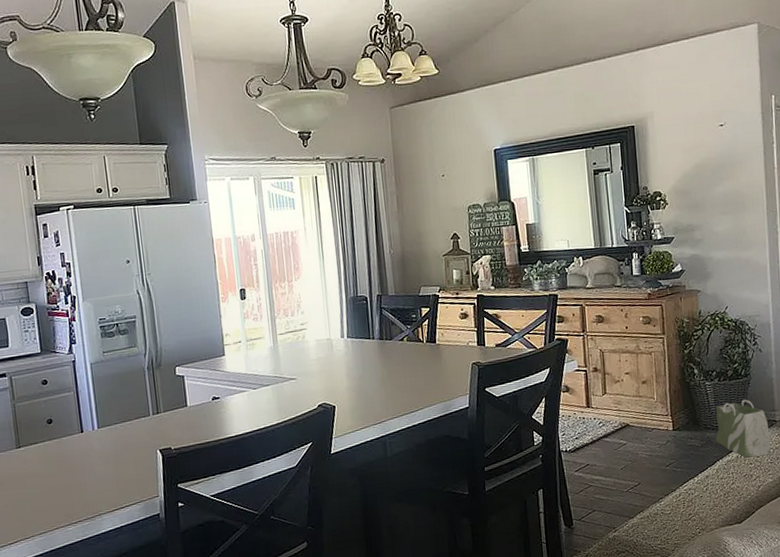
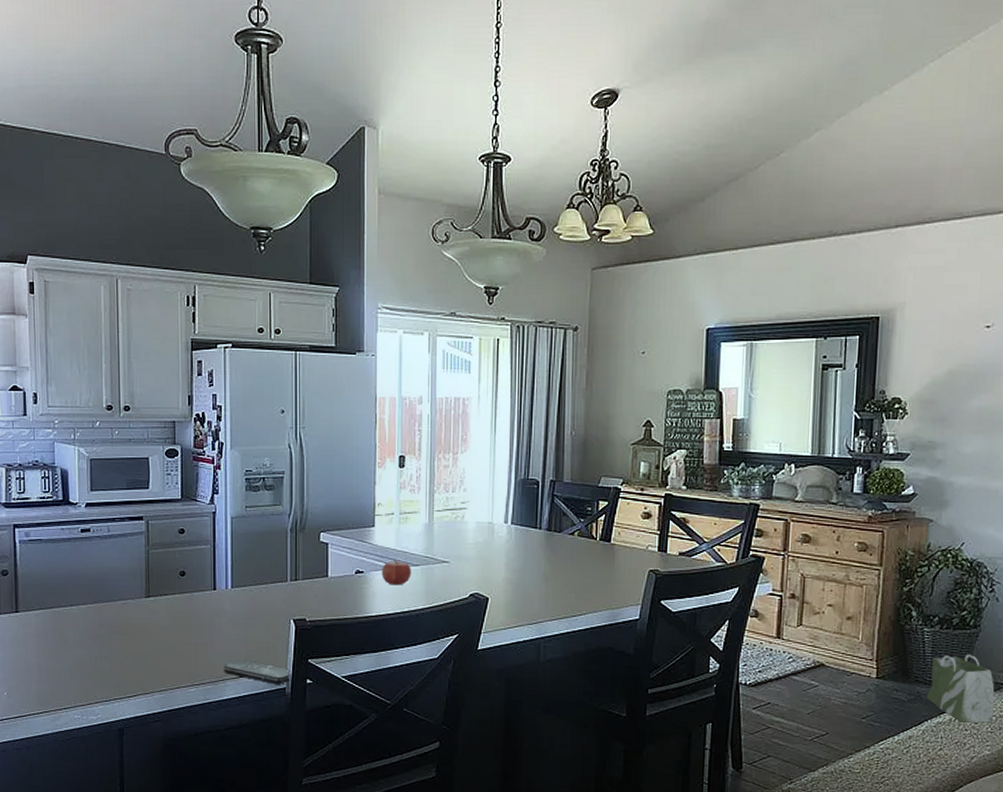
mobile phone: none [98,492,165,512] -> present [224,659,292,684]
fruit: none [236,382,264,406] -> present [382,558,411,586]

